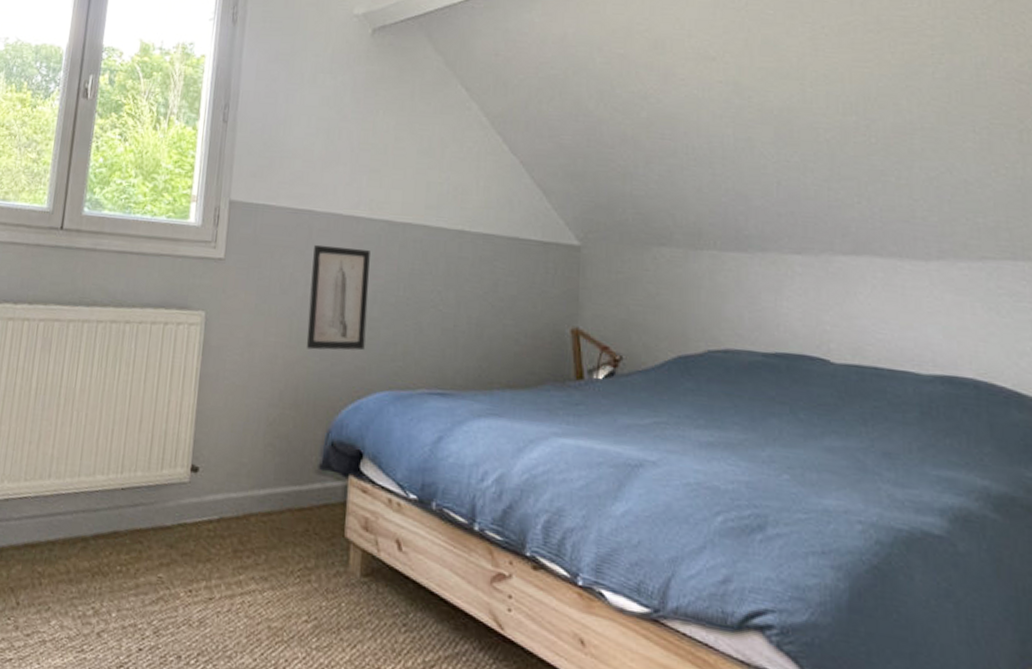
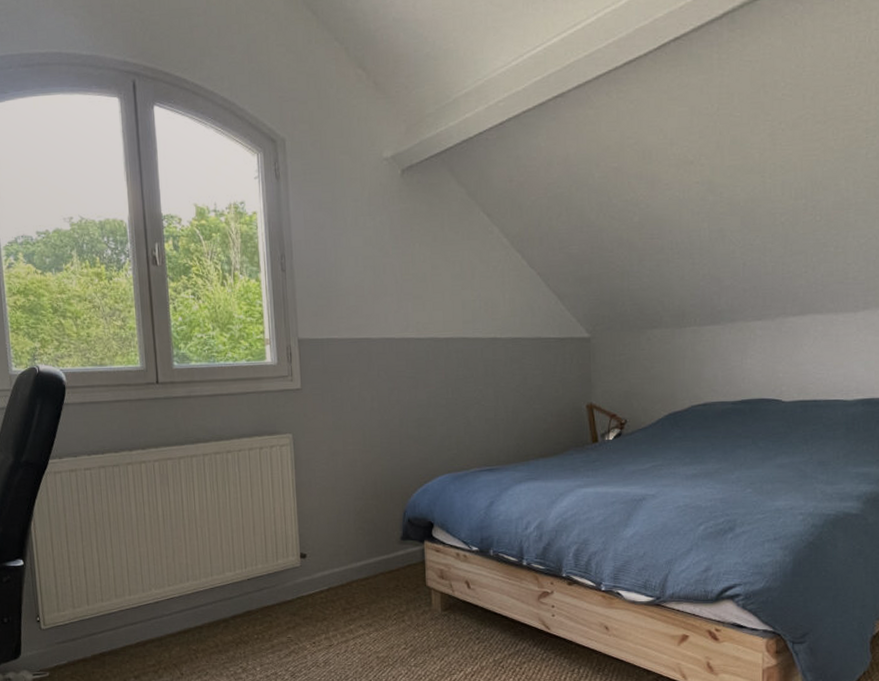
wall art: present [306,244,370,351] -> none [375,365,426,451]

